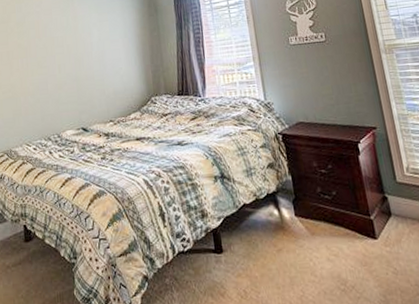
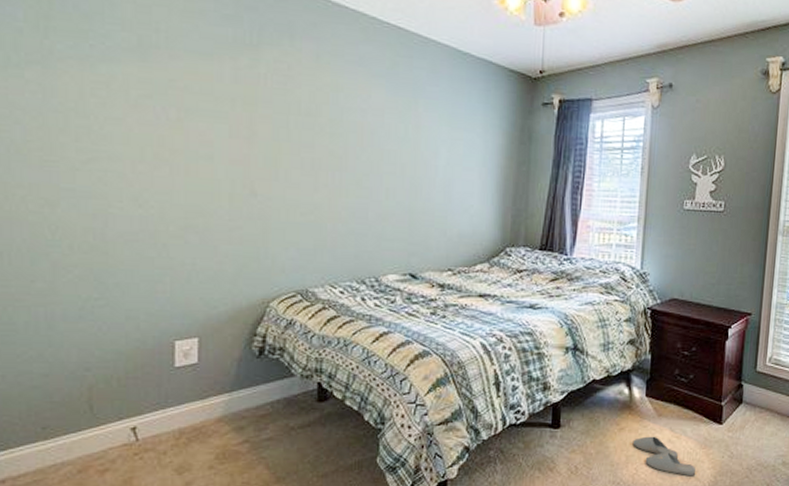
slippers: none [293,255,364,297] -> present [632,436,696,477]

